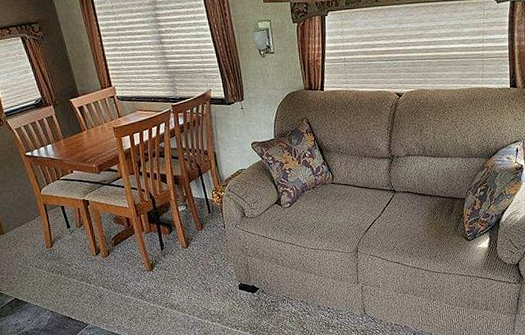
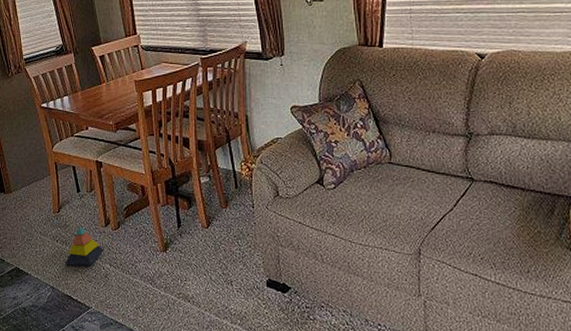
stacking toy: none [61,257,97,292] -> present [65,226,104,266]

